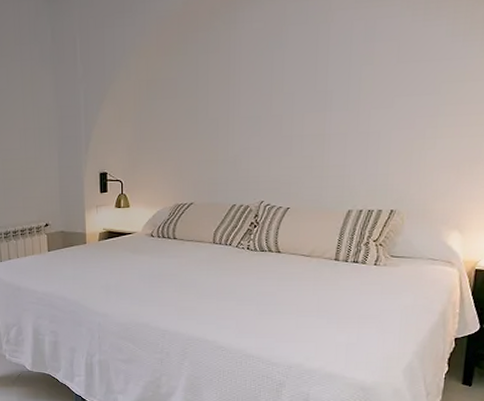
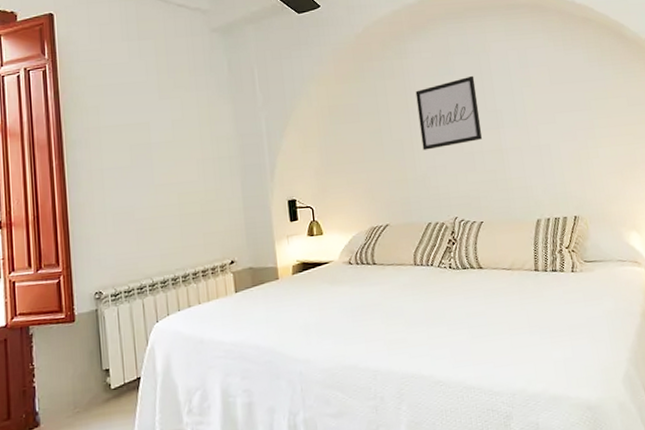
wall art: none [238,50,308,131] -> present [415,75,483,150]

